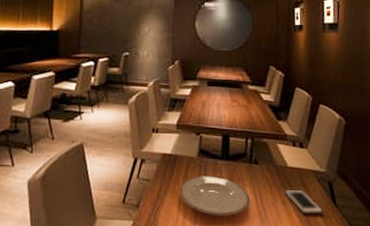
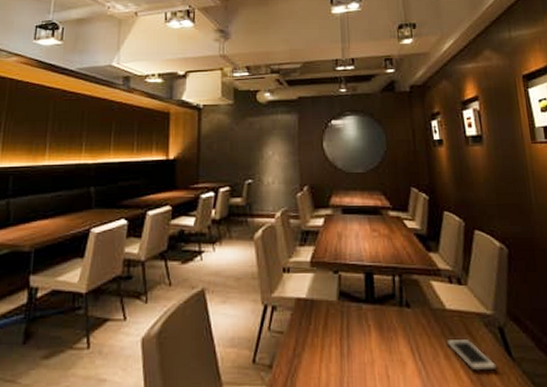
plate: present [179,175,250,216] -> none [318,323,406,377]

